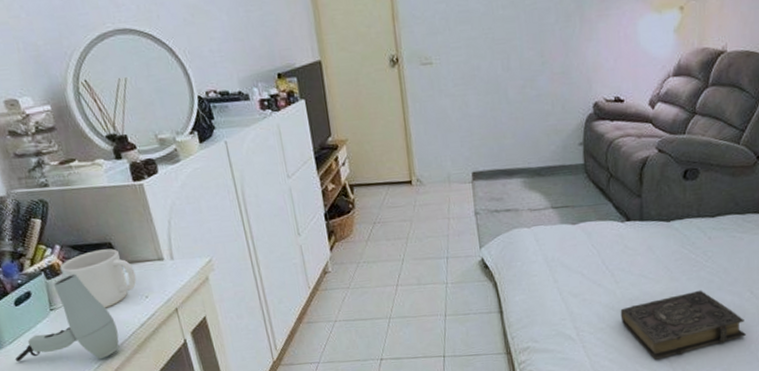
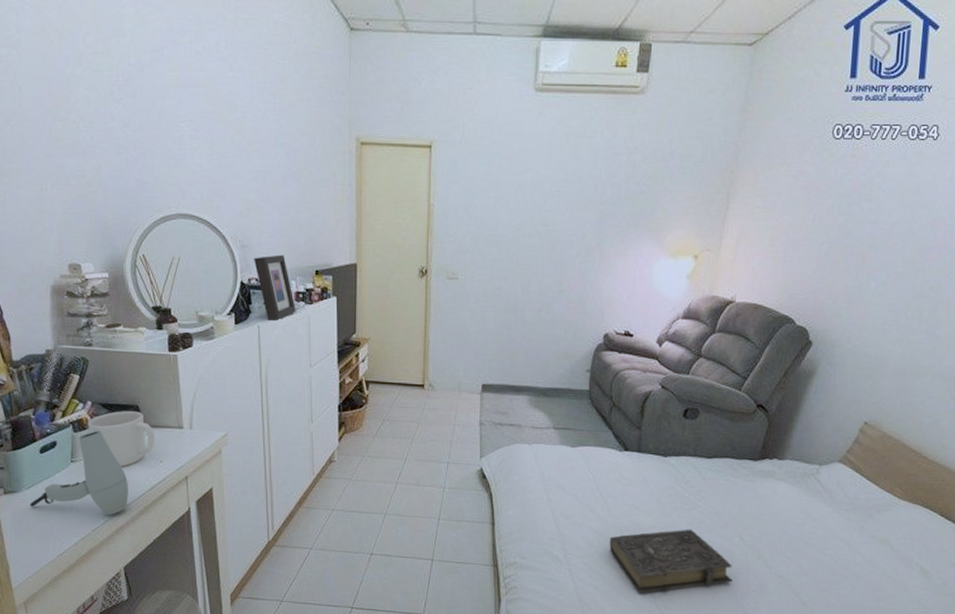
picture frame: none [208,61,264,134] -> present [254,255,296,320]

